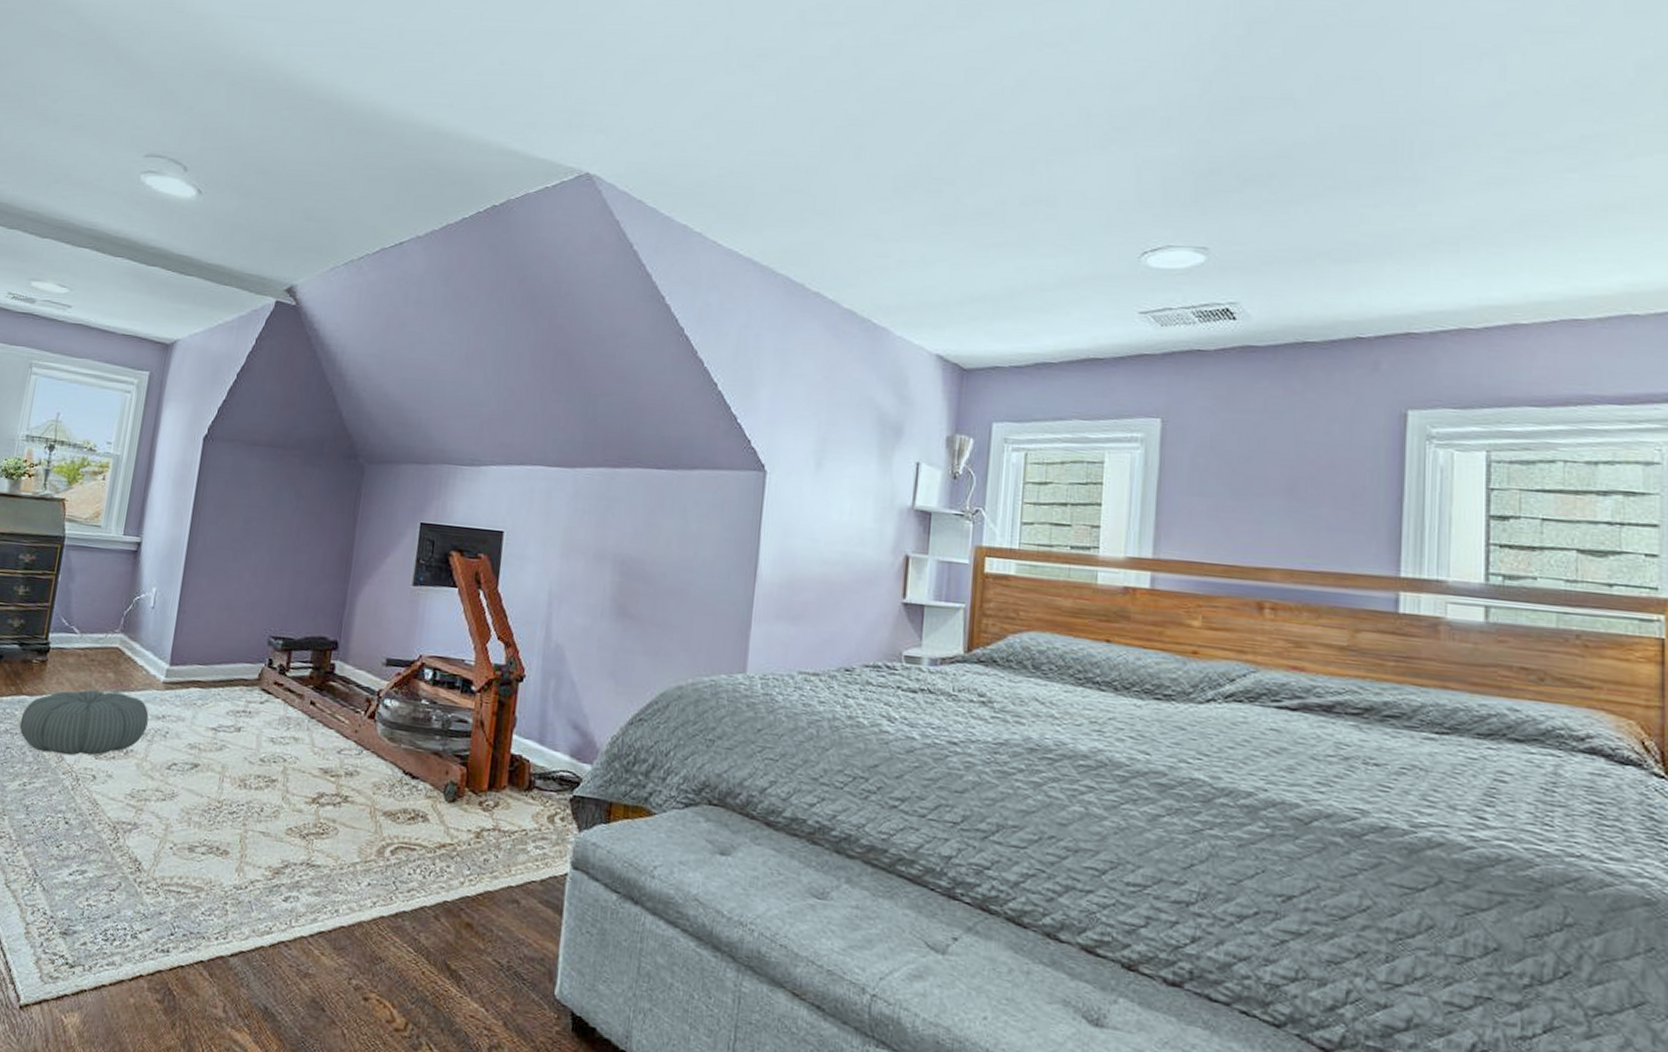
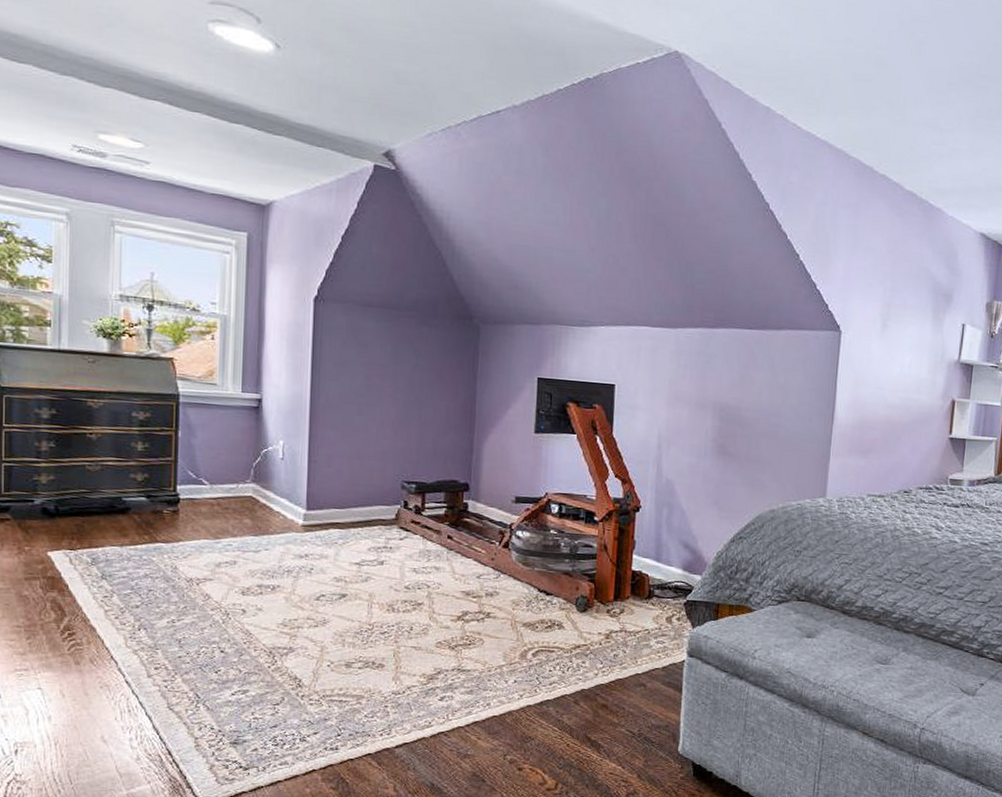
pouf: present [19,689,149,756] -> none [159,535,291,594]

